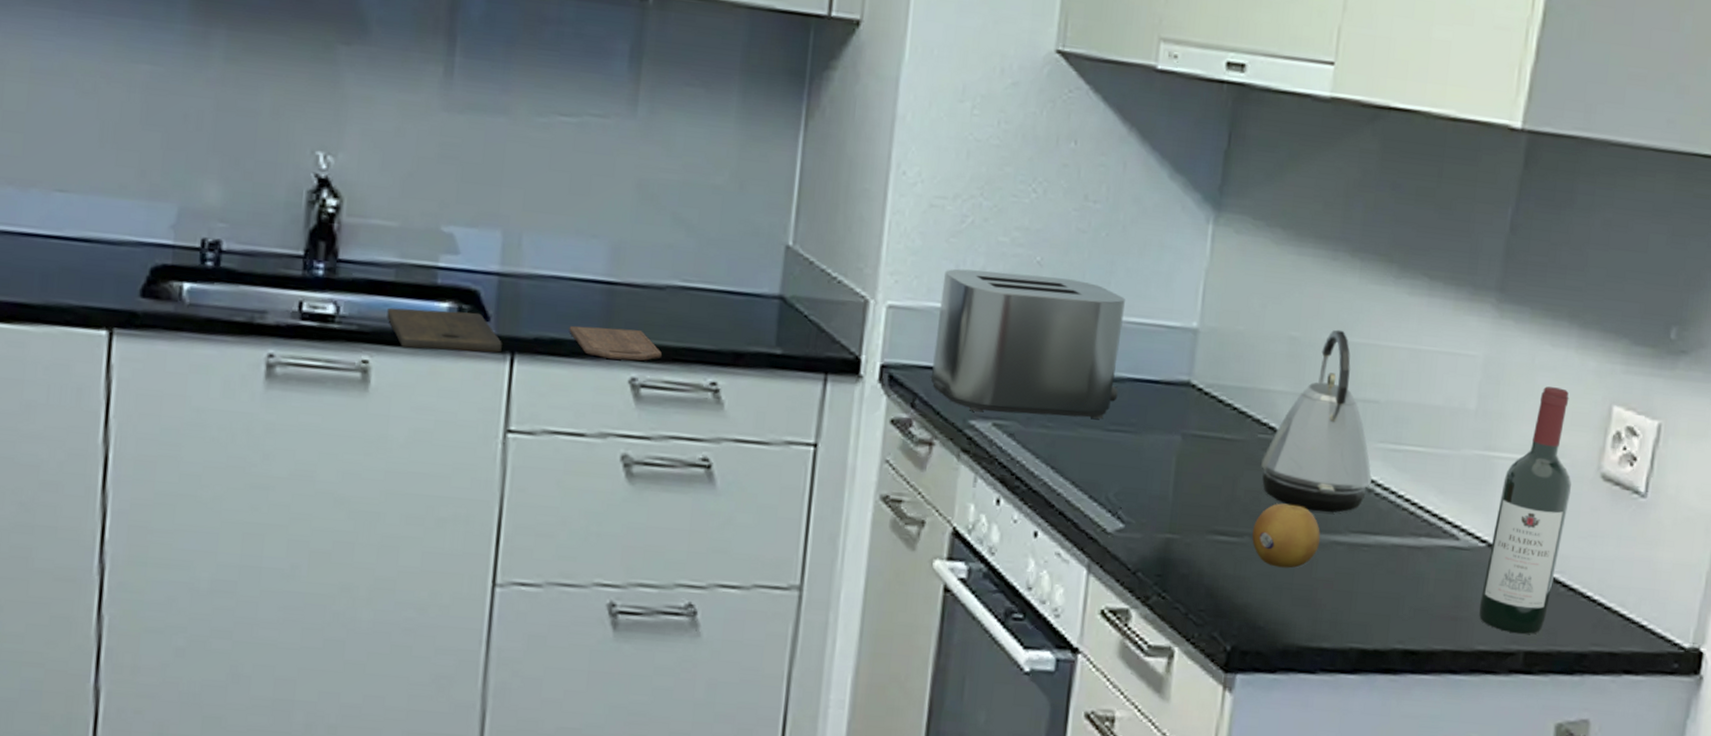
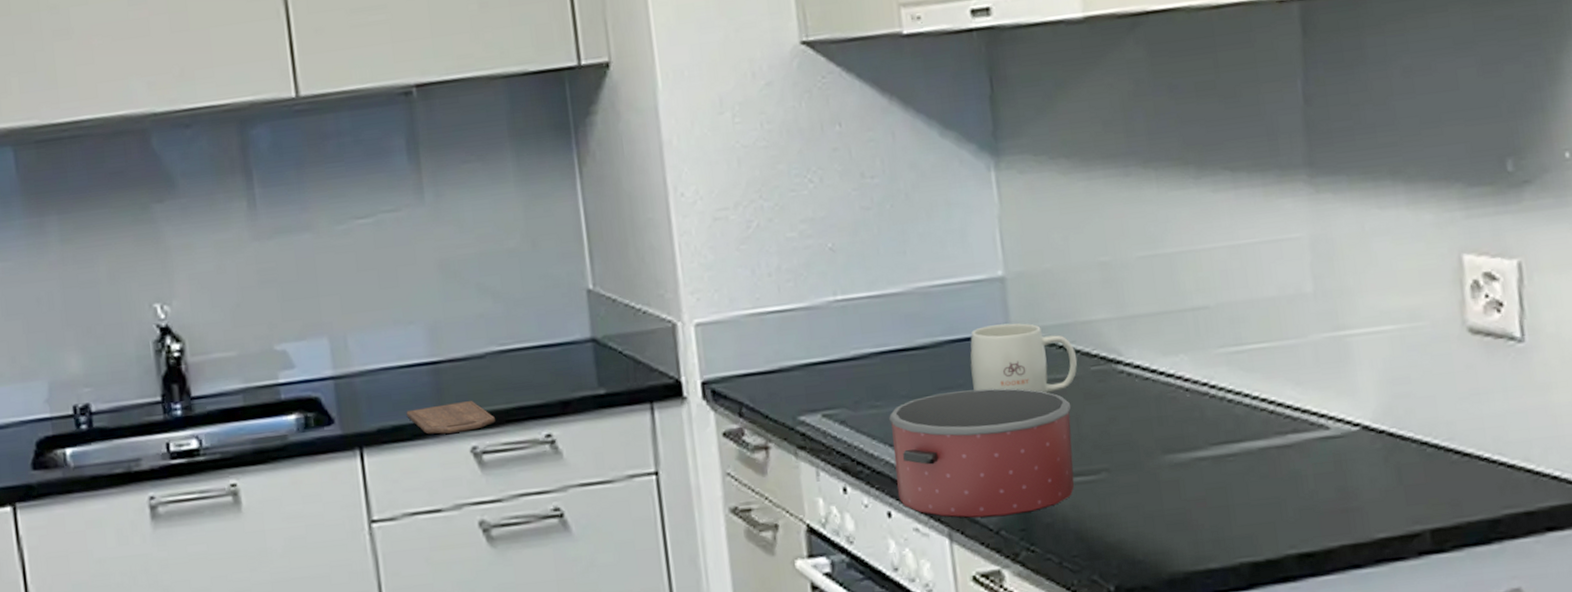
cutting board: present [387,307,502,353] -> none [243,417,351,465]
toaster: present [930,269,1126,419] -> none [742,256,940,408]
cooking pot: none [1048,427,1232,560] -> present [889,388,1075,519]
mug: none [1144,372,1248,451] -> present [969,323,1078,393]
fruit: present [1252,503,1321,569] -> none [1108,430,1182,497]
kettle: present [1260,329,1372,513] -> none [1100,243,1221,433]
wine bottle: present [1479,386,1572,634] -> none [1362,249,1445,514]

